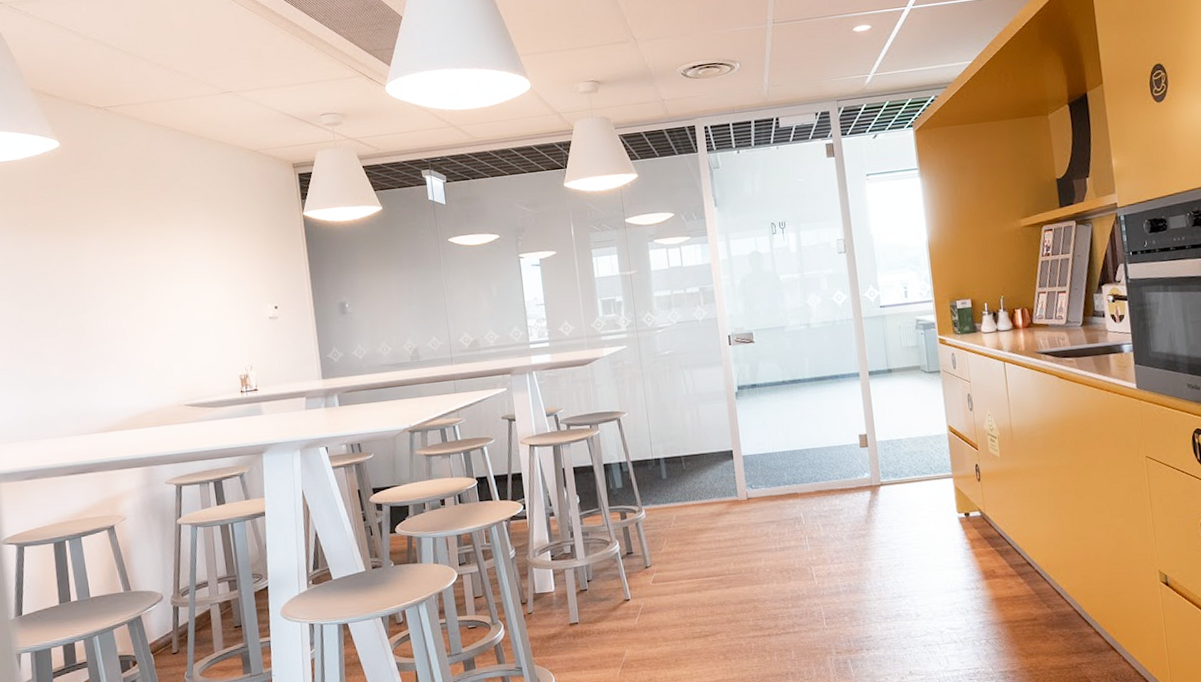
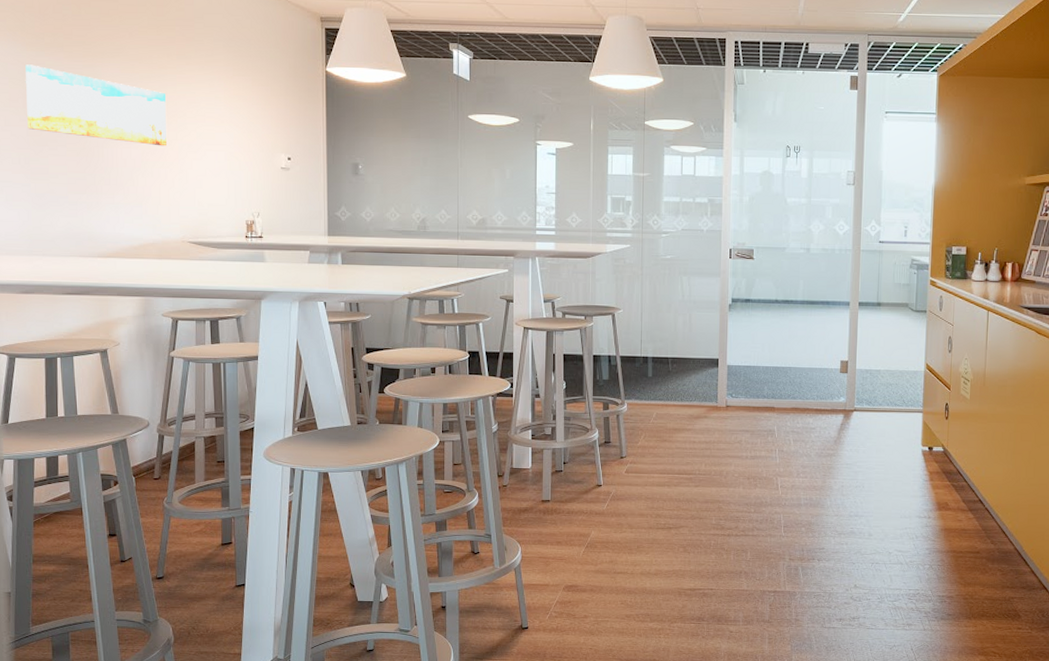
wall art: none [11,251,155,315] -> present [25,64,167,146]

